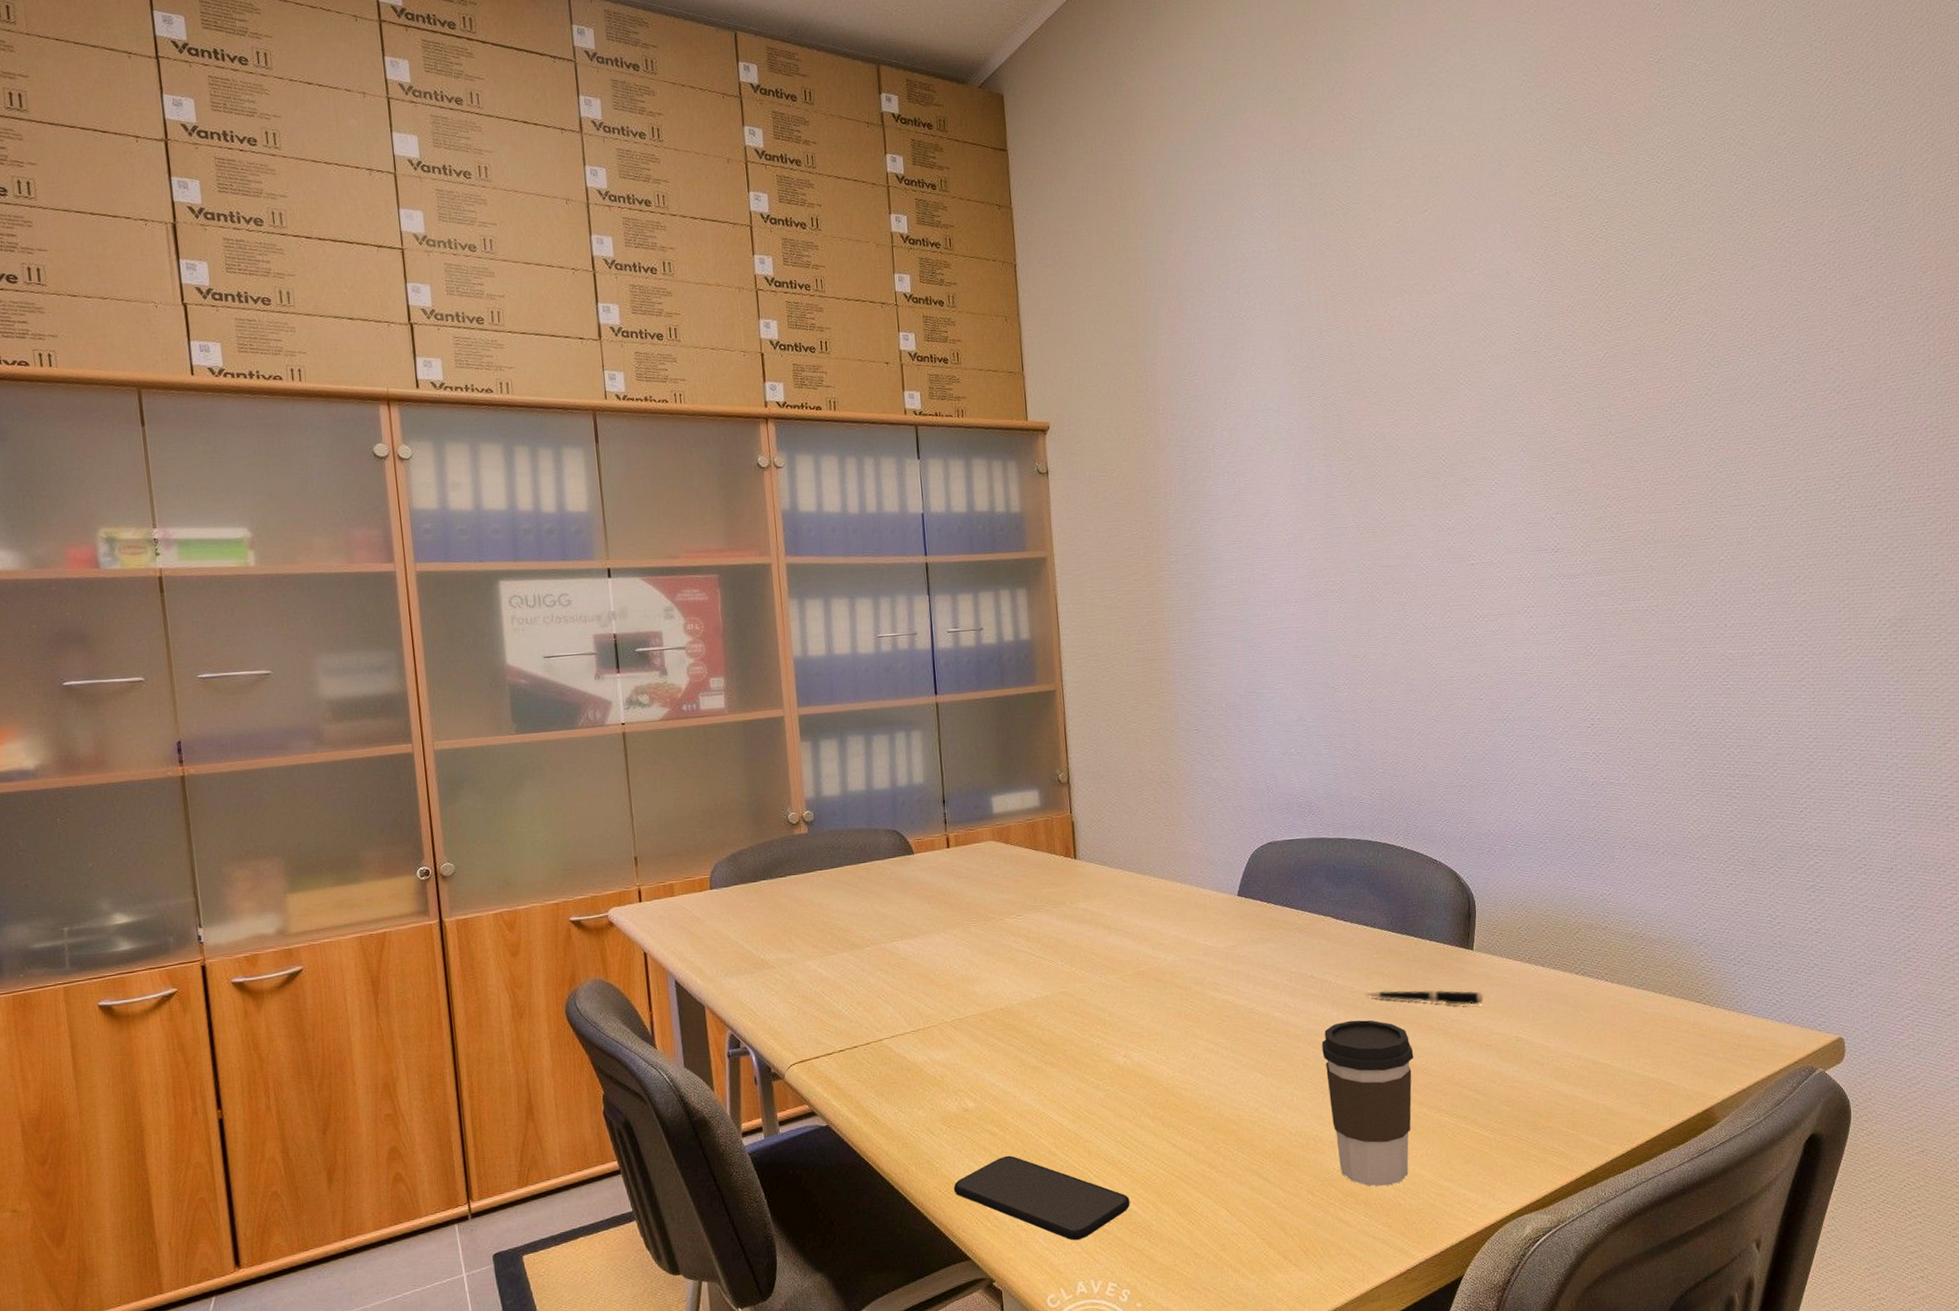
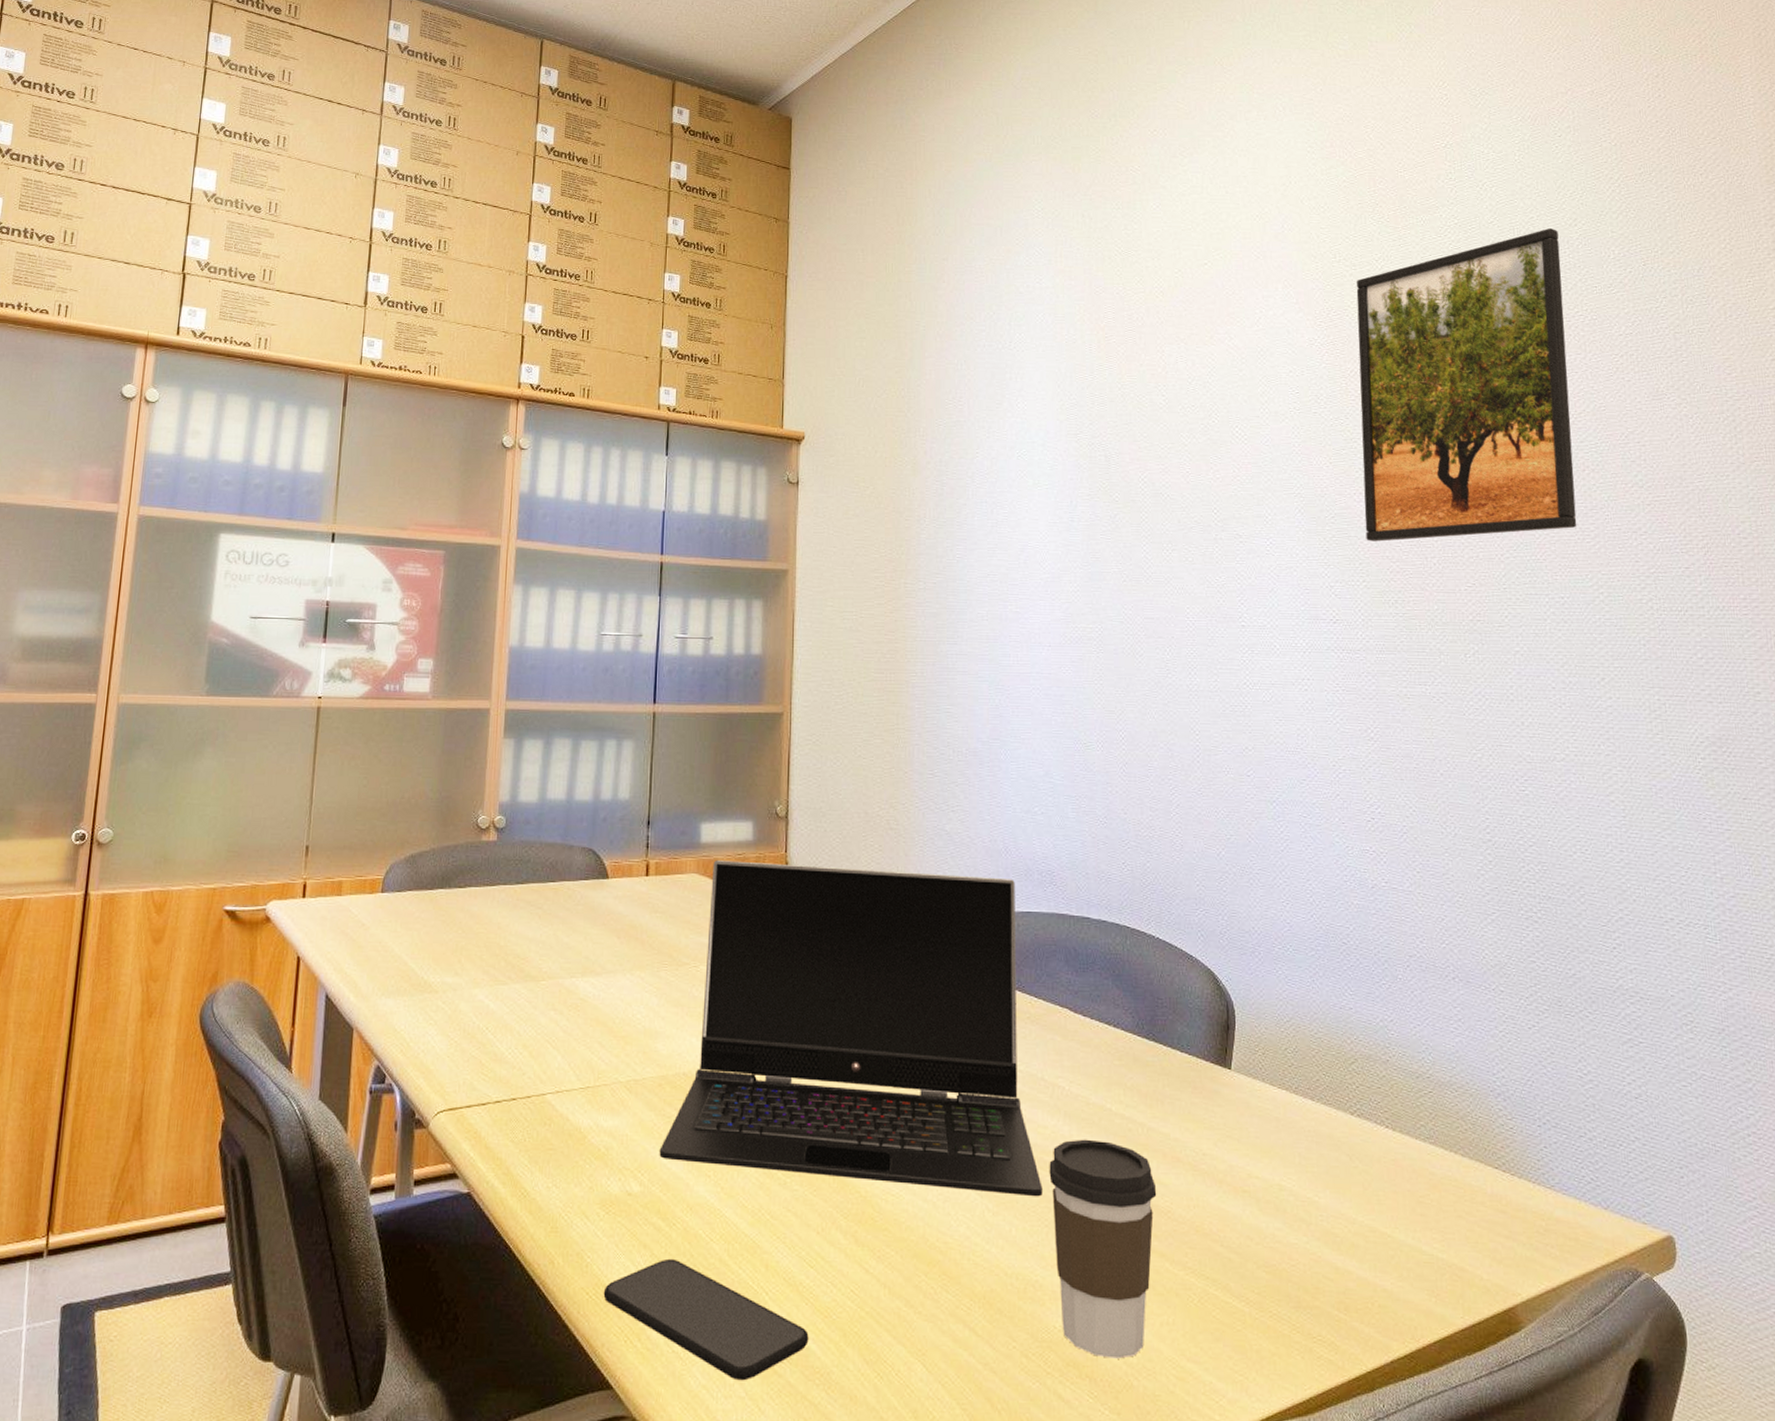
laptop computer: none [987,813,1318,1079] -> present [659,860,1043,1197]
pen: present [1365,990,1484,1006] -> none [1103,1106,1241,1139]
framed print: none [1572,139,1779,472] -> present [1356,228,1577,542]

